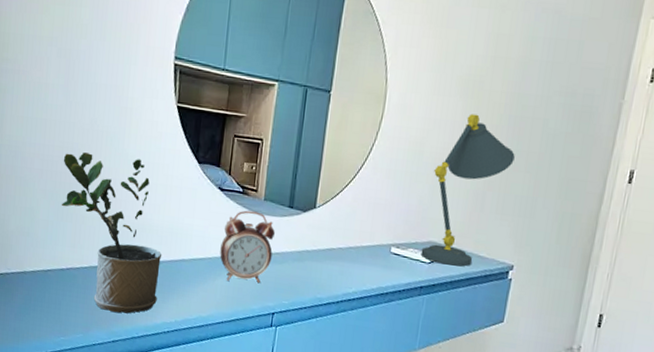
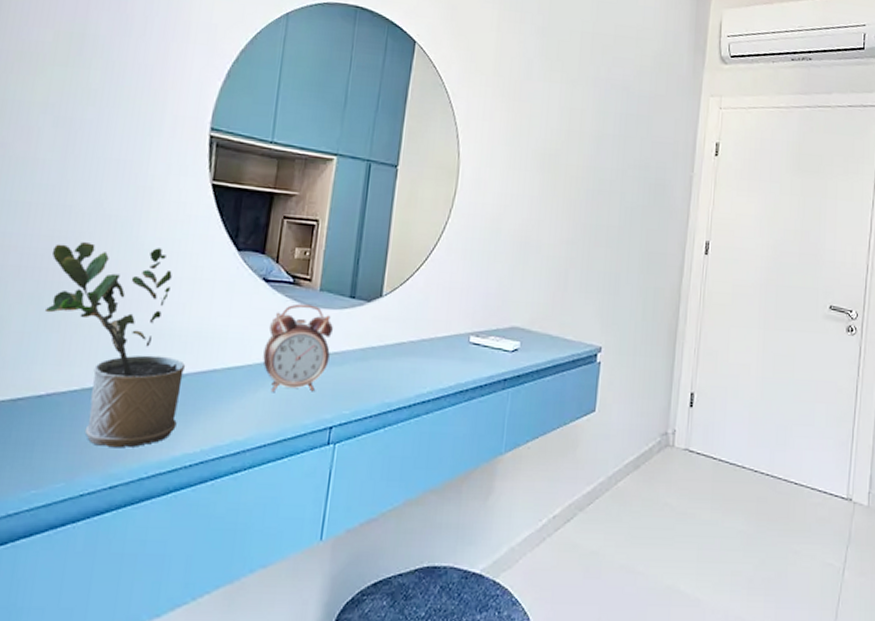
desk lamp: present [420,113,515,267] -> none [503,188,595,353]

